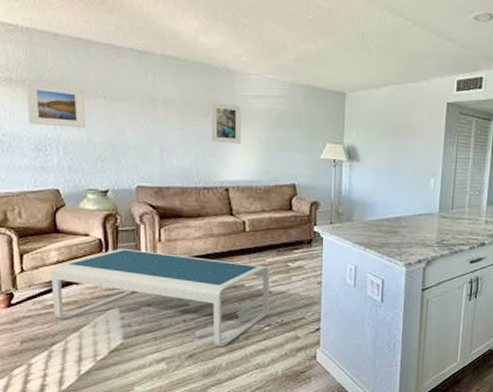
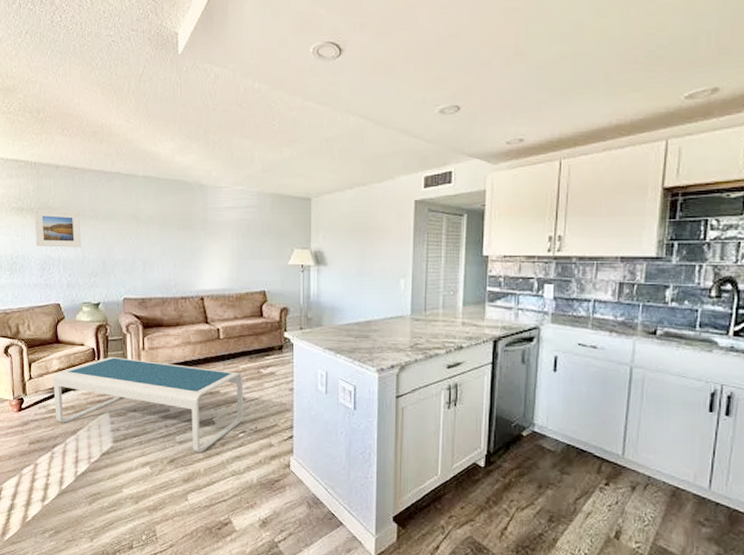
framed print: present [210,101,242,144] -> none [186,215,215,254]

